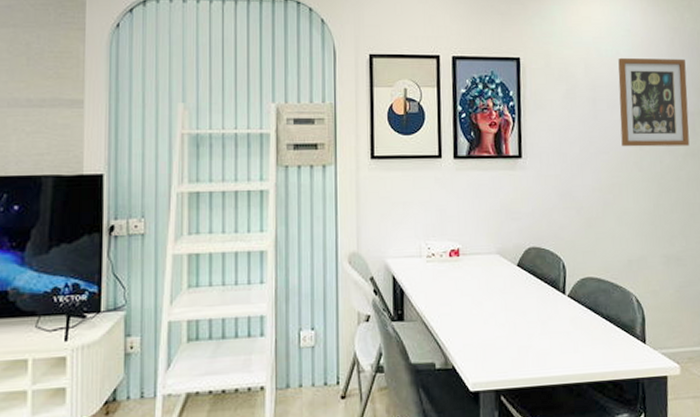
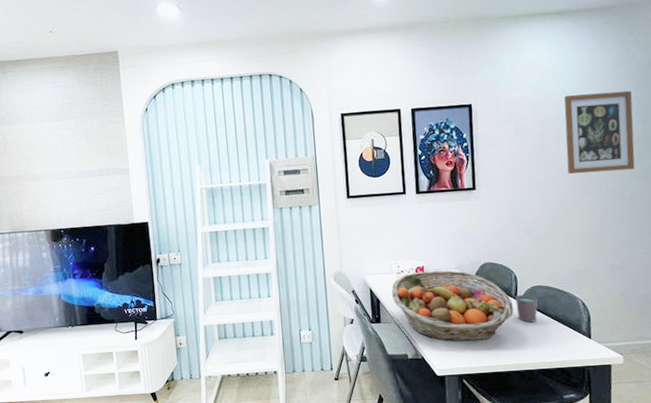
fruit basket: none [419,254,562,346] -> present [391,270,514,342]
cup: none [564,288,589,323] -> present [515,294,538,323]

